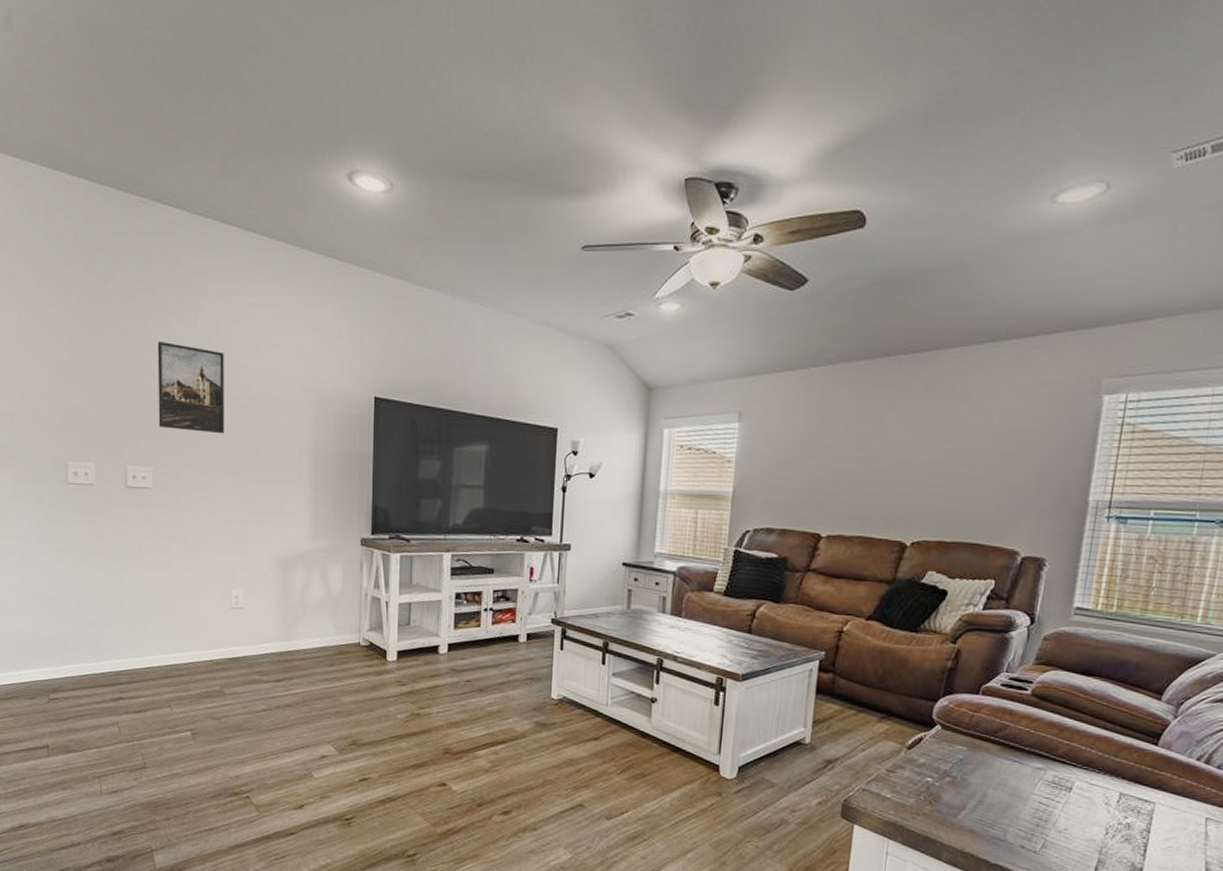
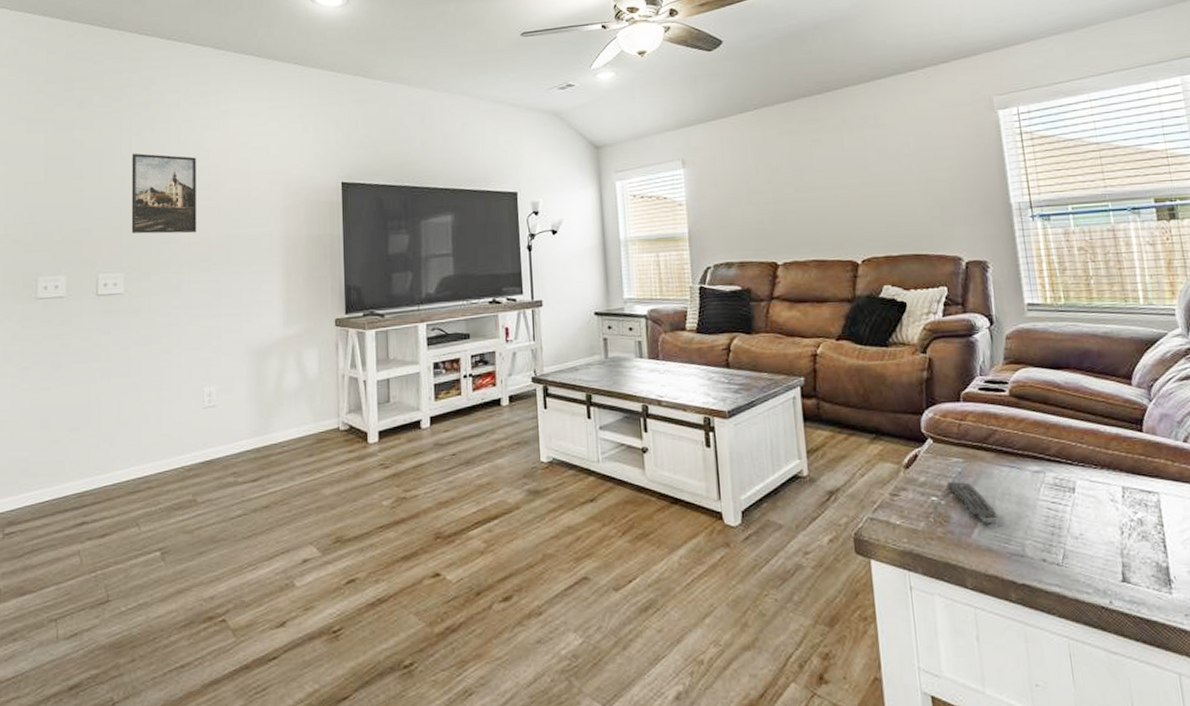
remote control: none [944,766,988,809] -> present [946,481,998,524]

